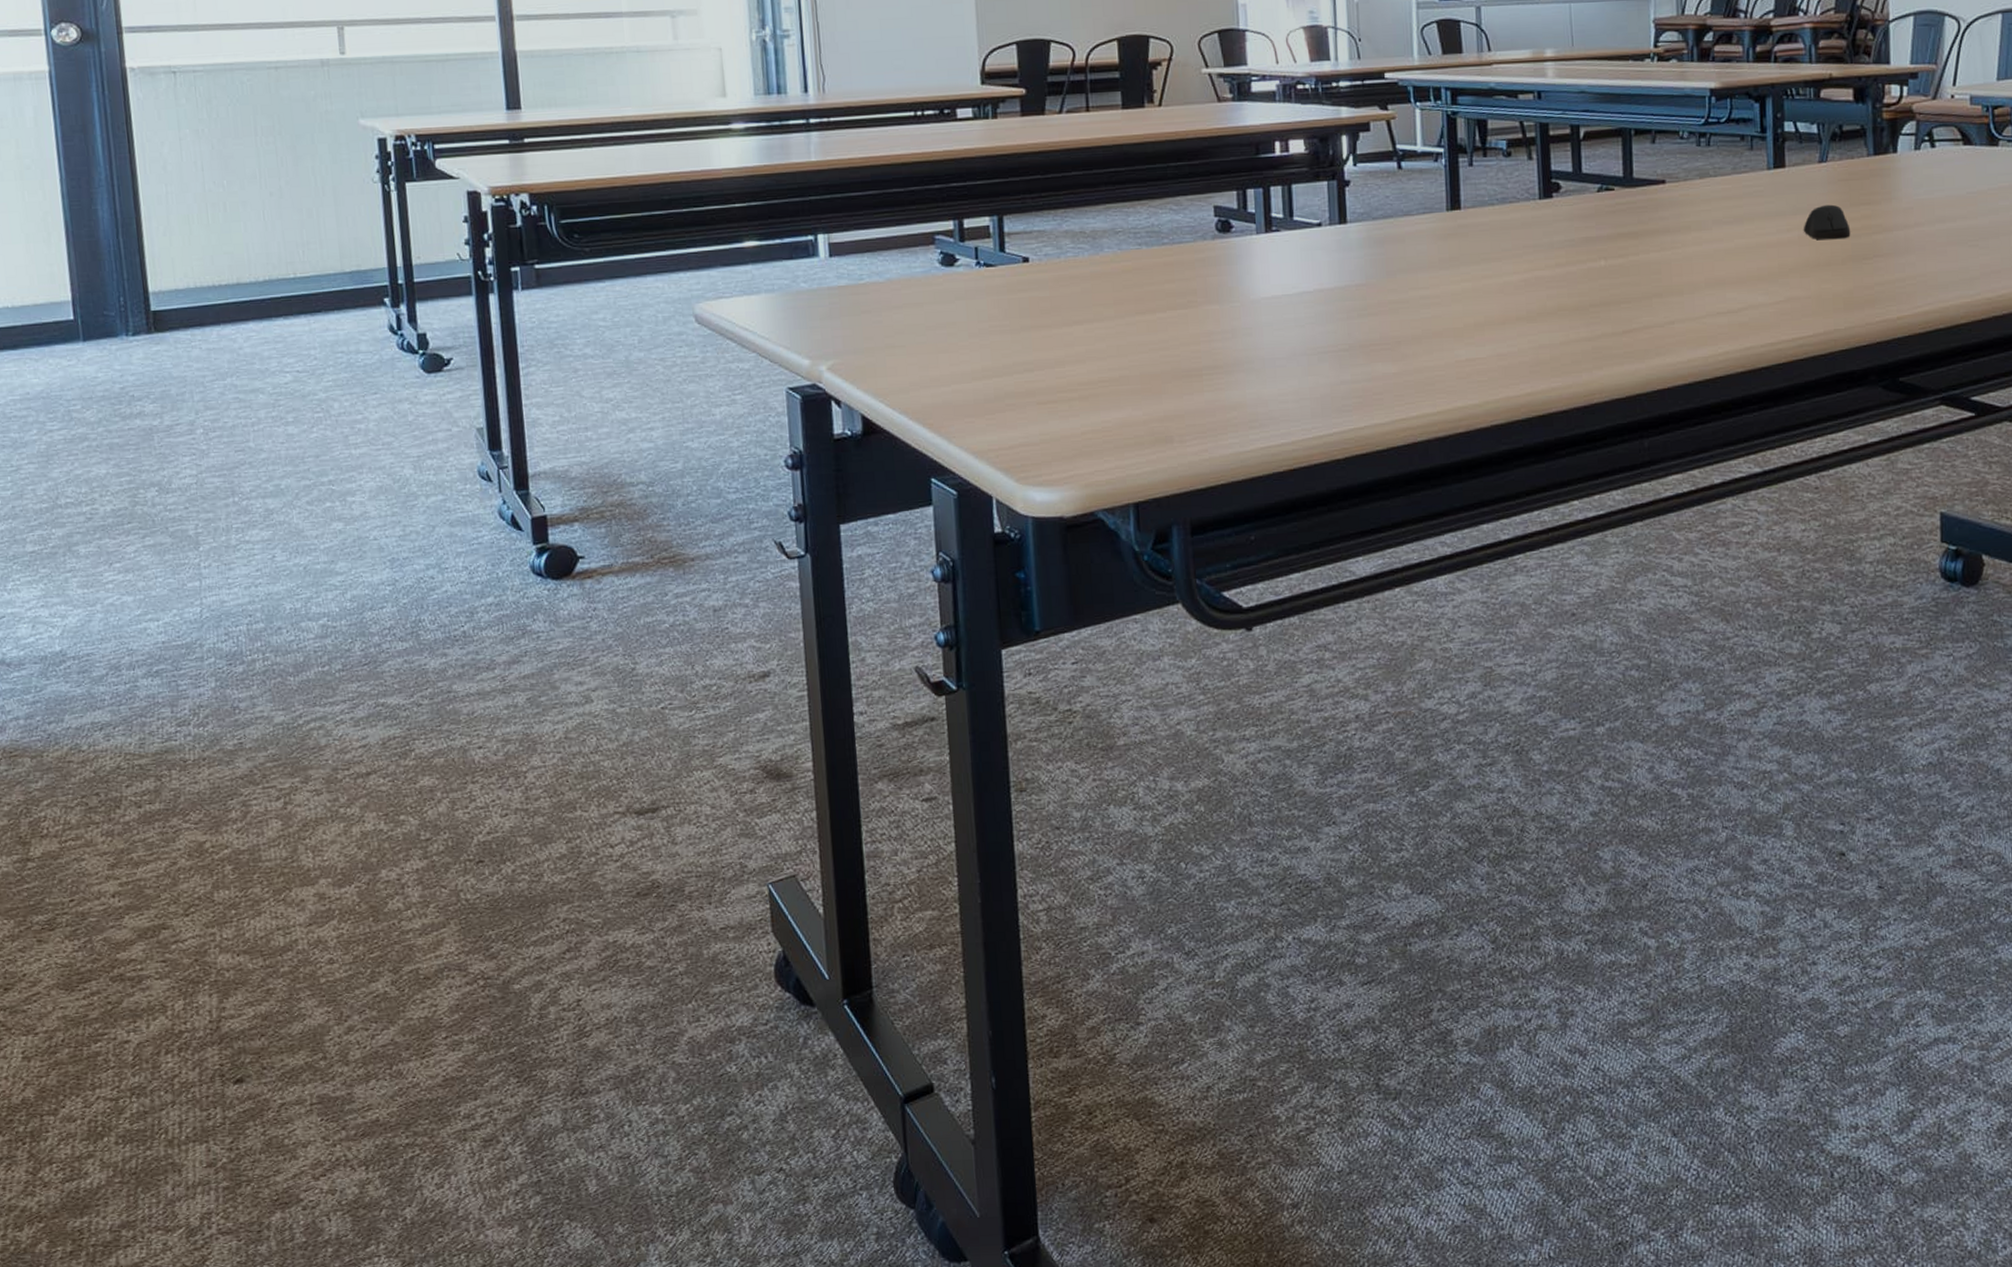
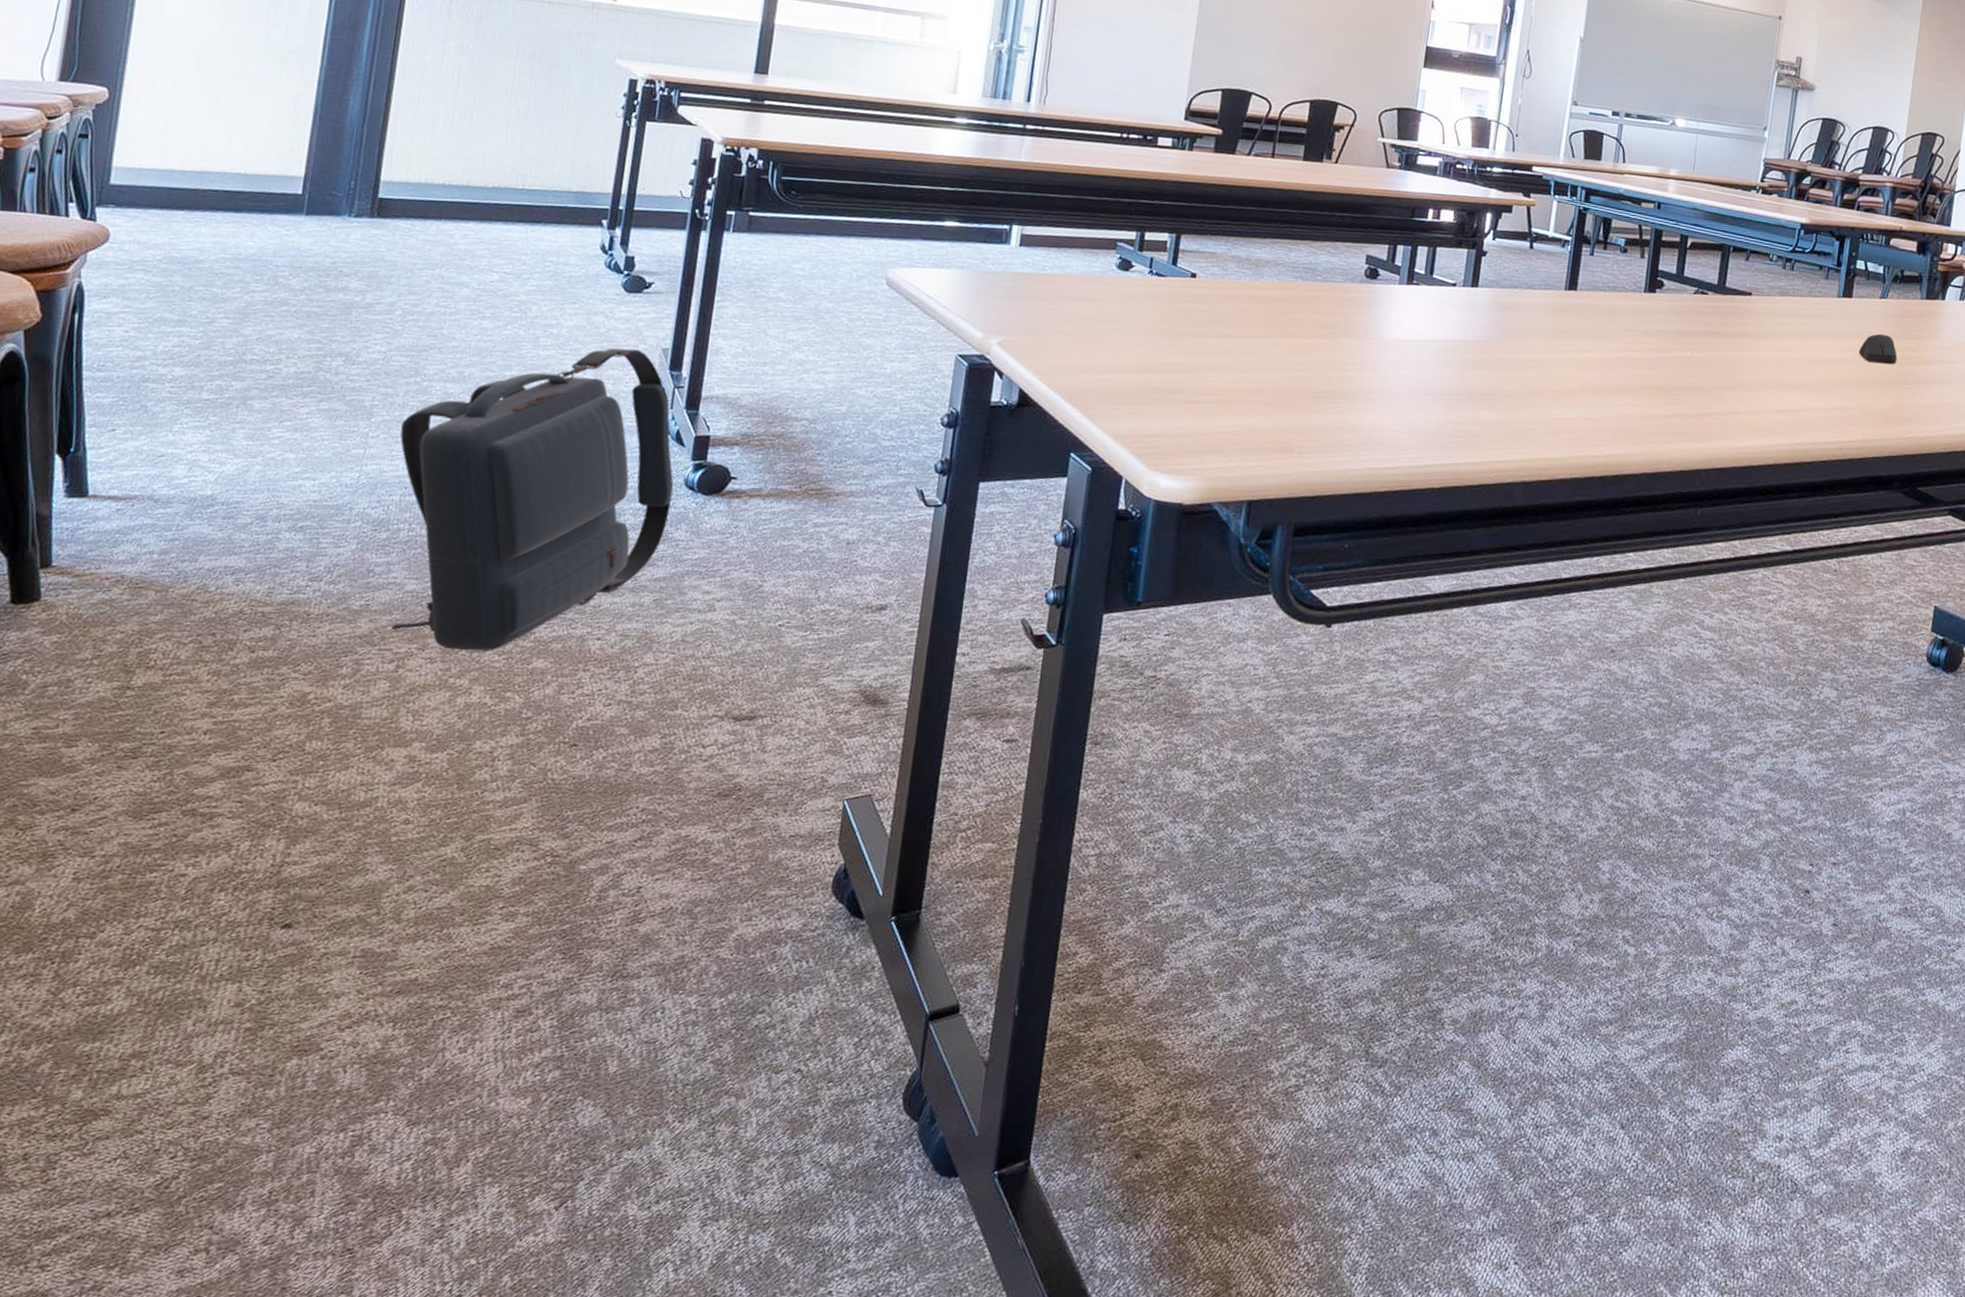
backpack: none [230,433,523,779] -> present [392,348,674,651]

